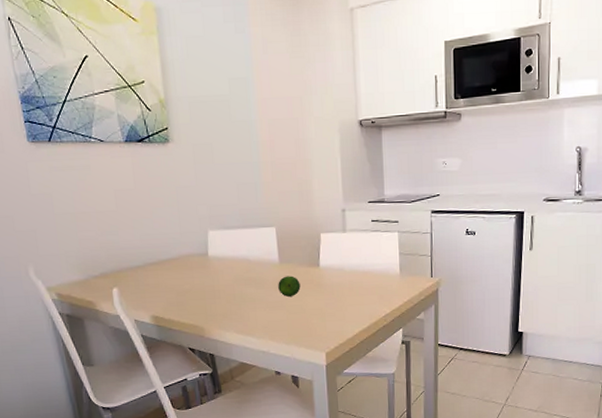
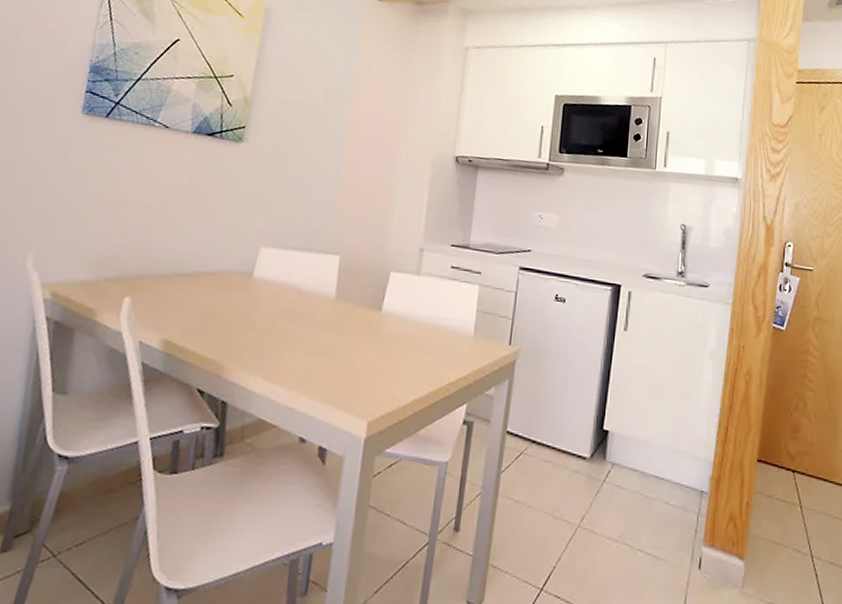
fruit: present [278,276,301,297] -> none [327,316,355,342]

